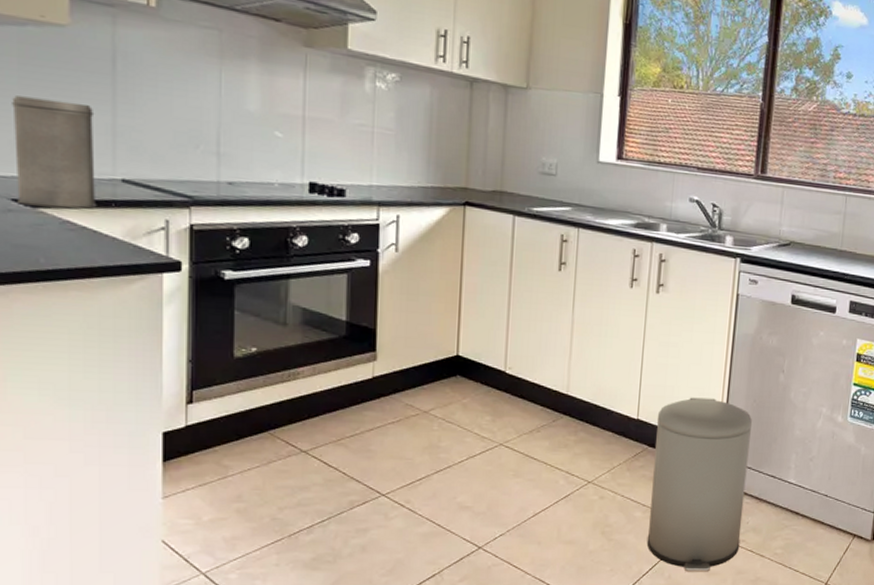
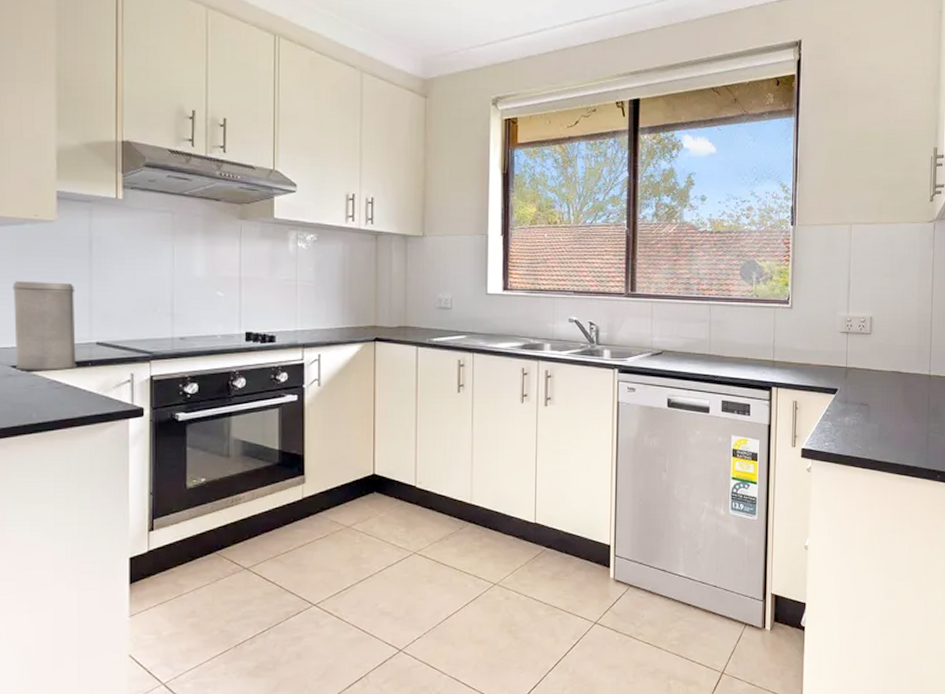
pedal bin: present [646,397,753,572] -> none [550,499,641,666]

